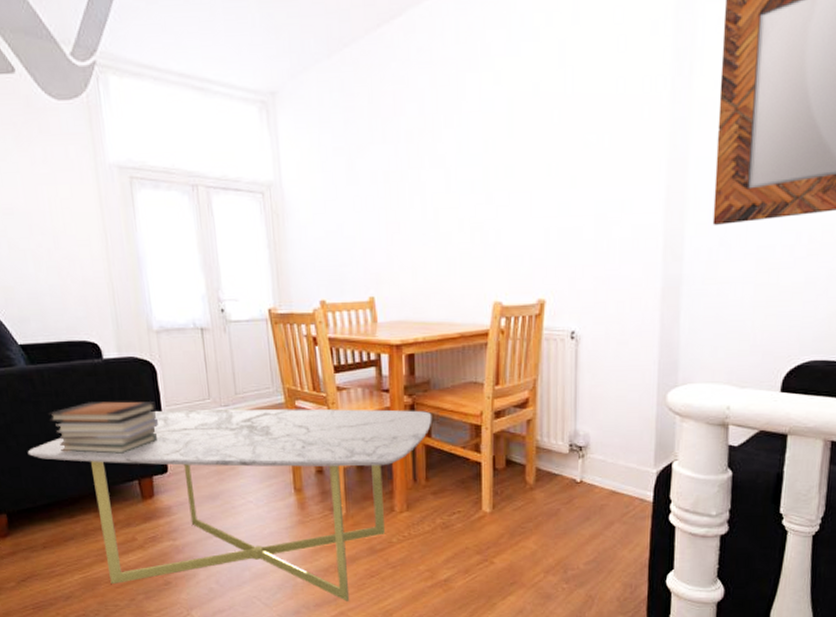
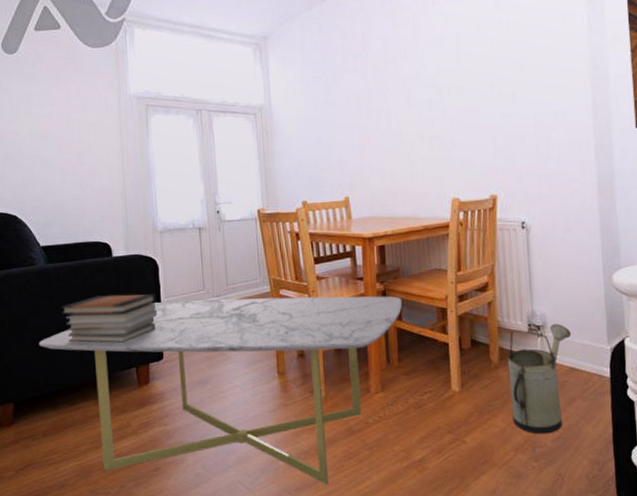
watering can: none [544,444,615,557] -> present [507,323,571,434]

